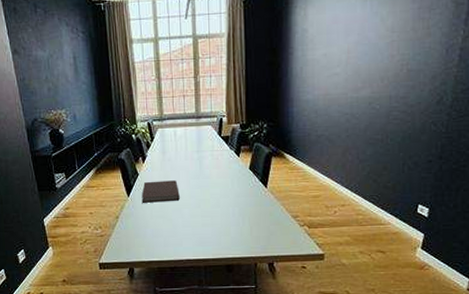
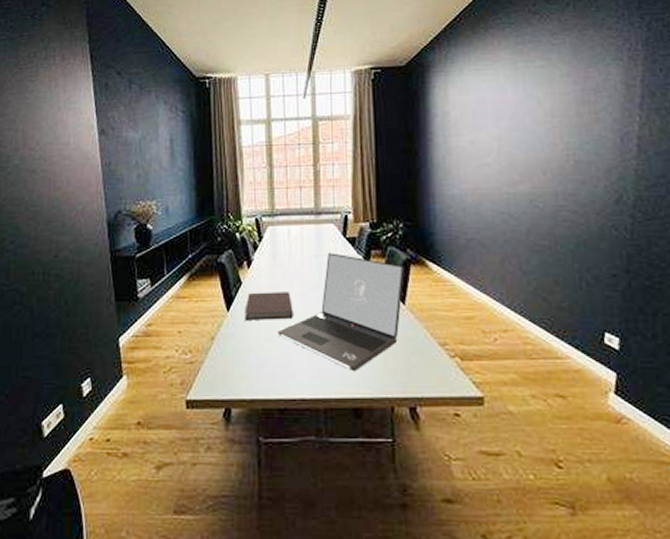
laptop: none [167,149,267,239] -> present [277,253,405,372]

